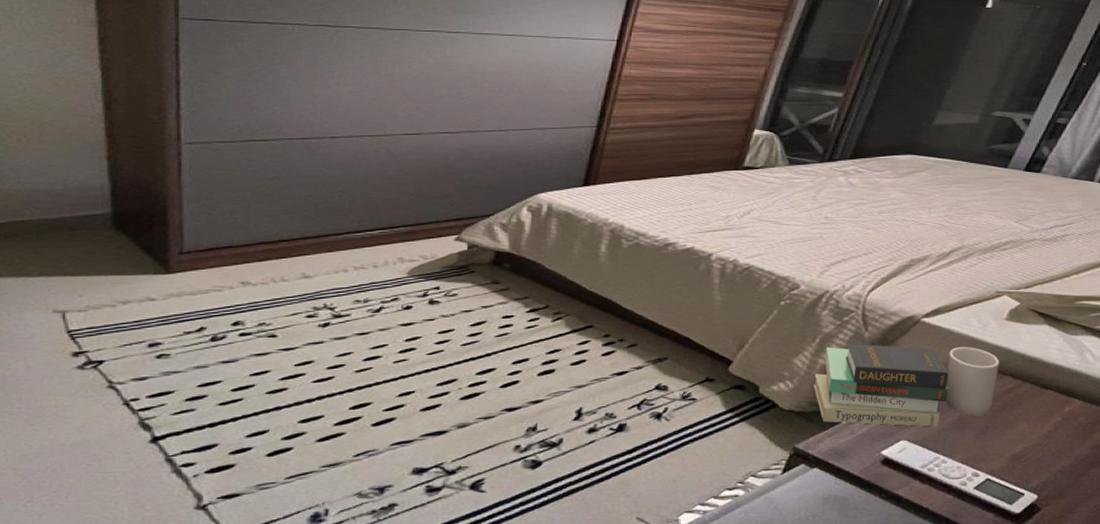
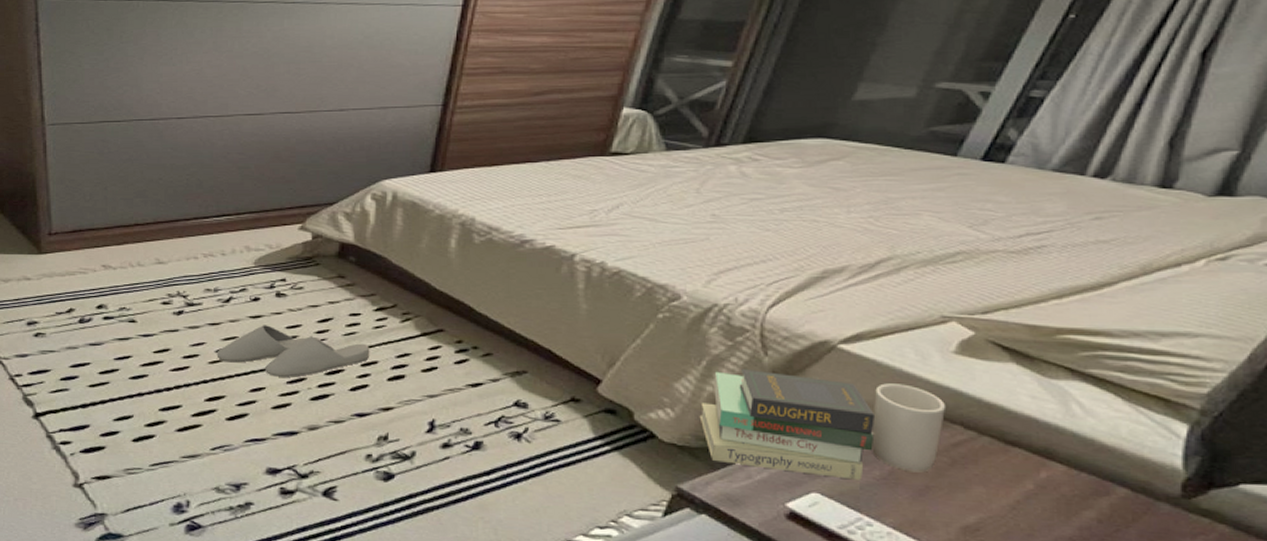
slippers: none [364,331,522,380] -> present [216,325,370,377]

